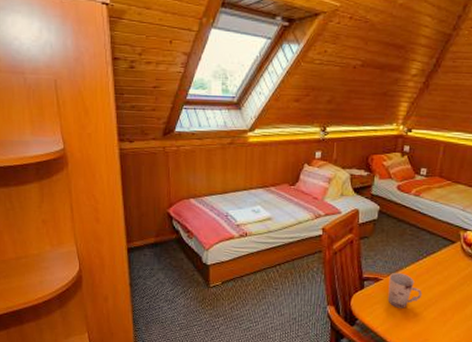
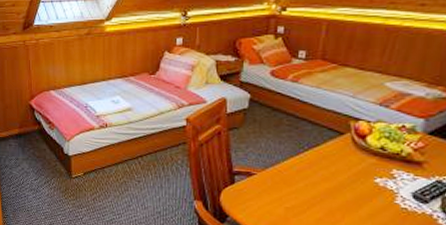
cup: present [388,272,423,308] -> none [263,166,305,206]

